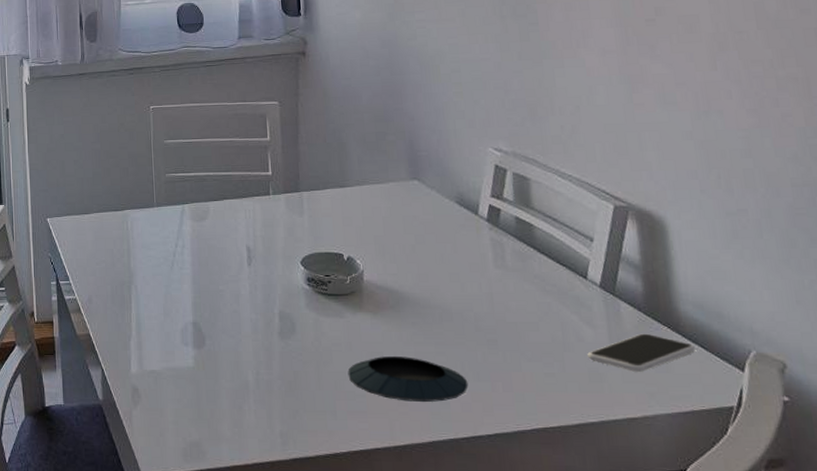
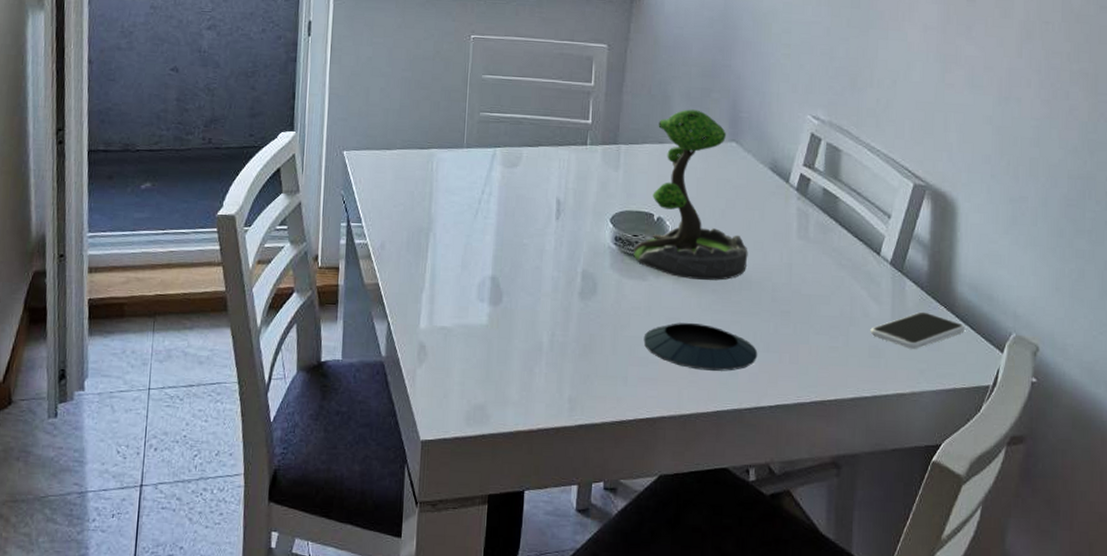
plant: none [326,153,445,314] -> present [632,109,748,280]

